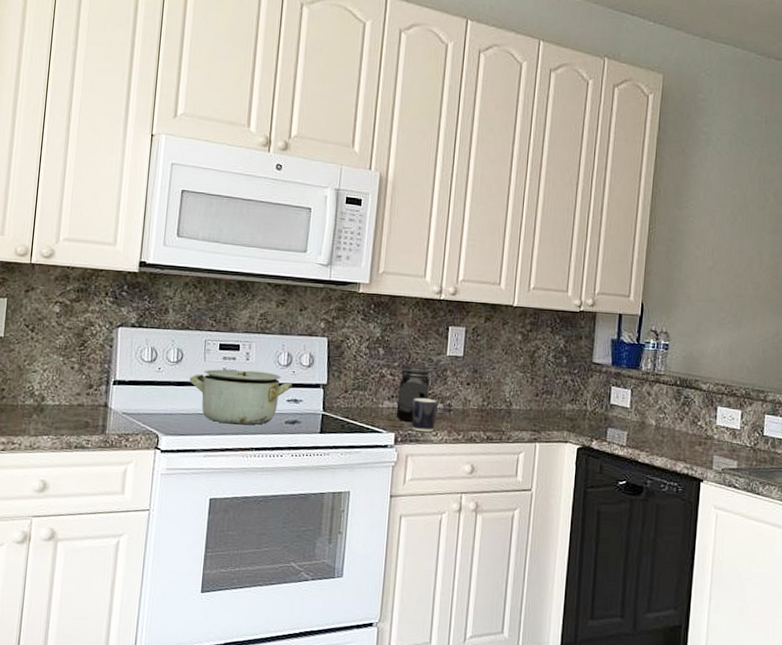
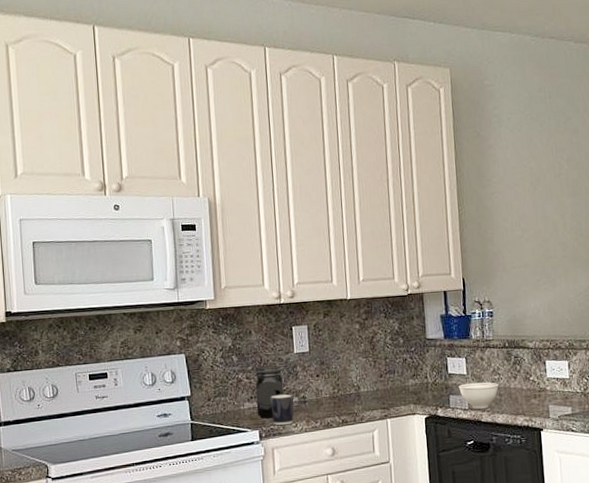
cooking pot: present [189,369,293,425] -> none [67,393,160,446]
bowl: none [619,417,663,449] -> present [459,382,499,410]

